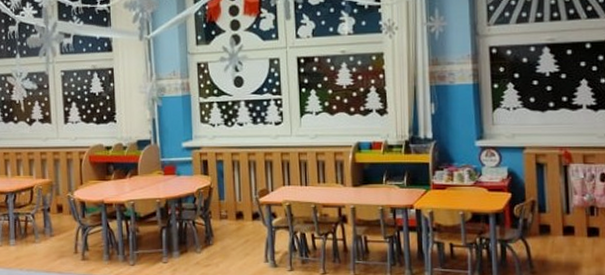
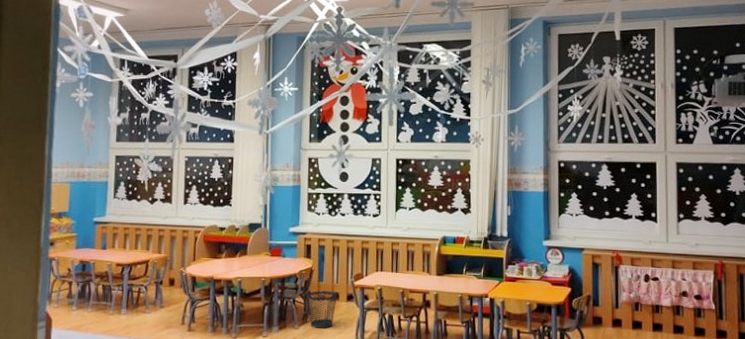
wastebasket: none [208,210,242,251] -> present [307,291,338,328]

